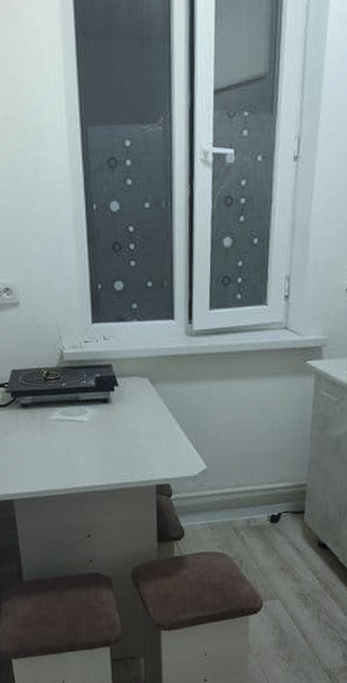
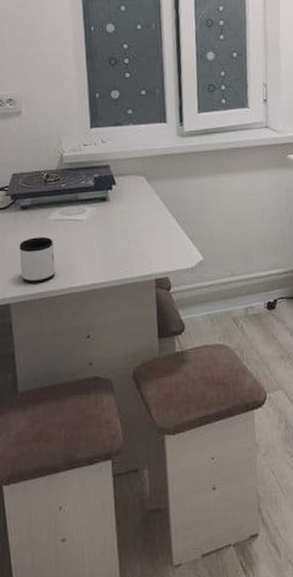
mug: none [20,436,57,482] -> present [19,236,55,284]

